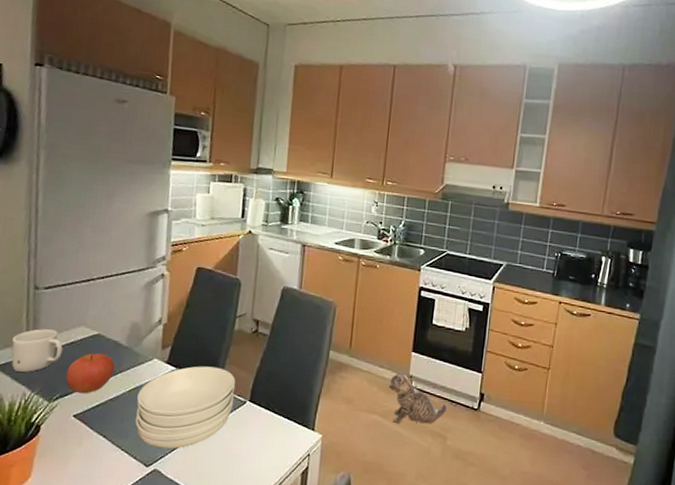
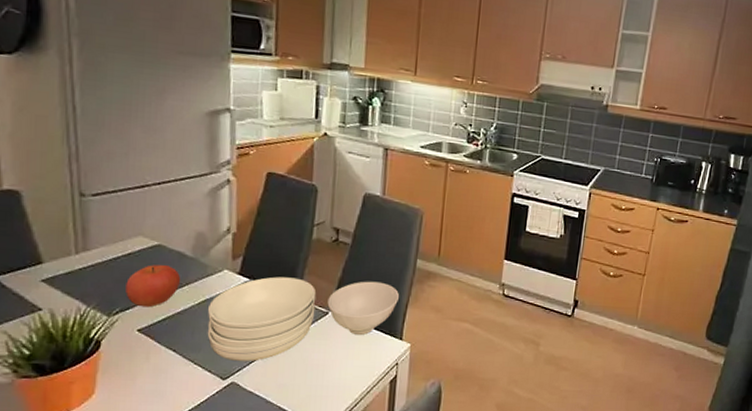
mug: present [11,329,63,373] -> none [59,239,119,287]
bowl: none [245,371,313,426] -> present [327,281,400,336]
cat: present [389,370,447,423] -> none [480,278,540,331]

